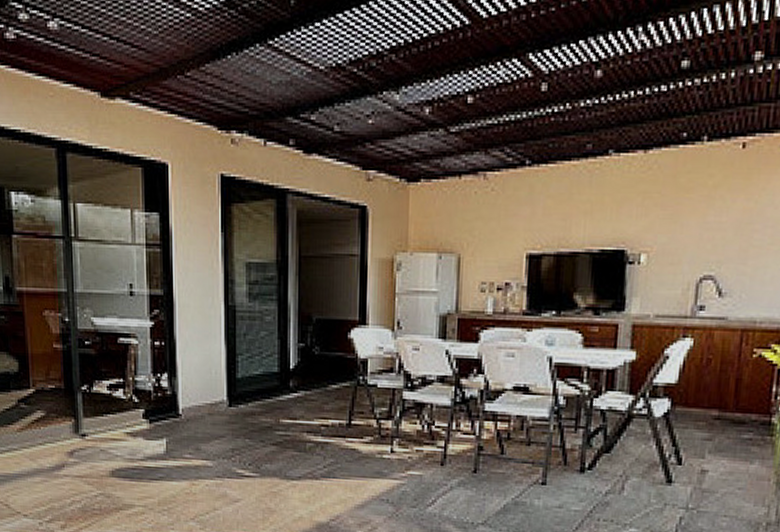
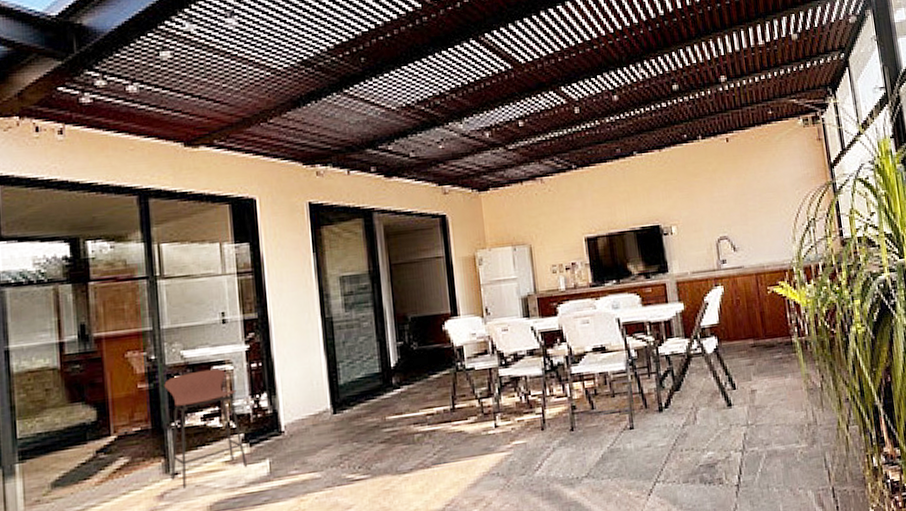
bar stool: none [76,340,147,450] -> present [164,368,248,489]

